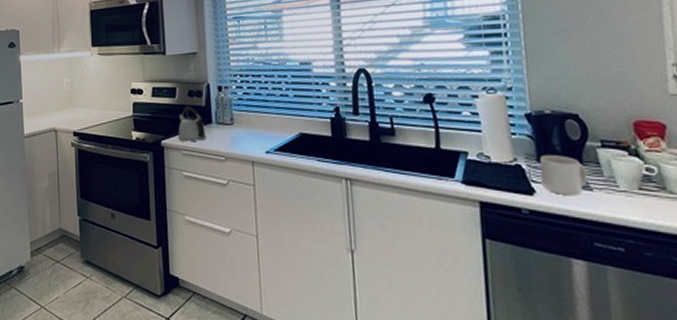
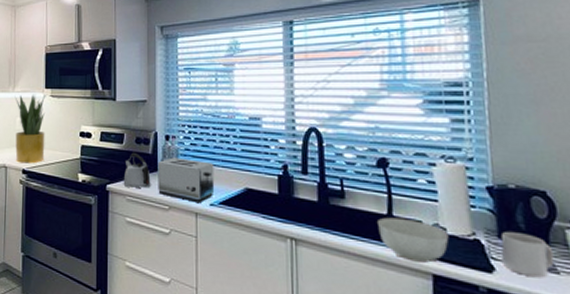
planter: none [60,53,96,125] -> present [15,94,45,164]
toaster: none [212,108,270,152] -> present [158,157,215,204]
bowl: none [427,150,493,193] -> present [378,217,449,264]

